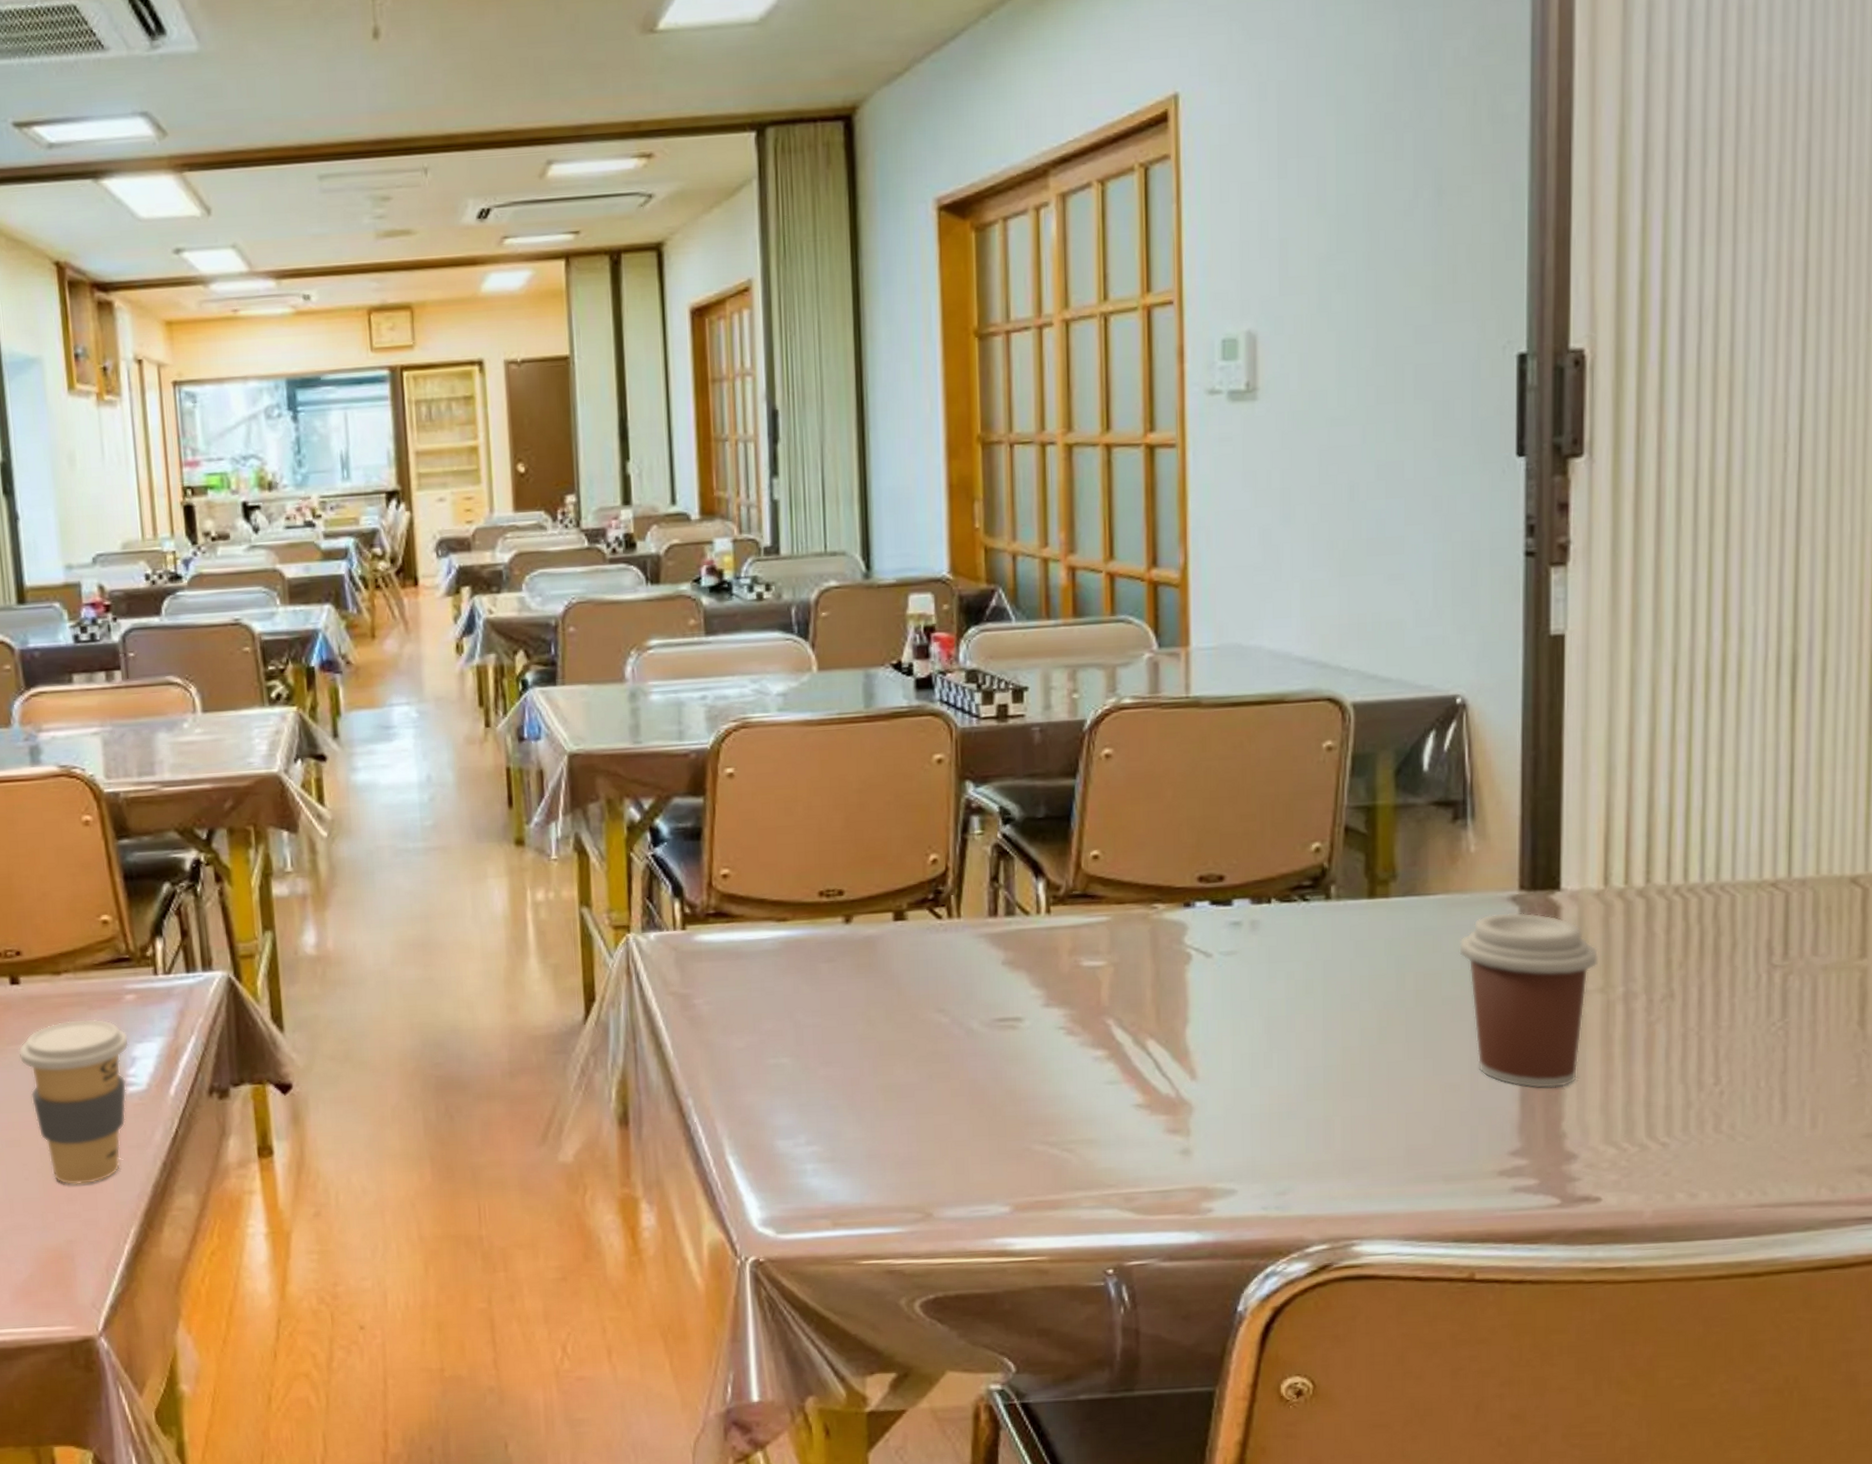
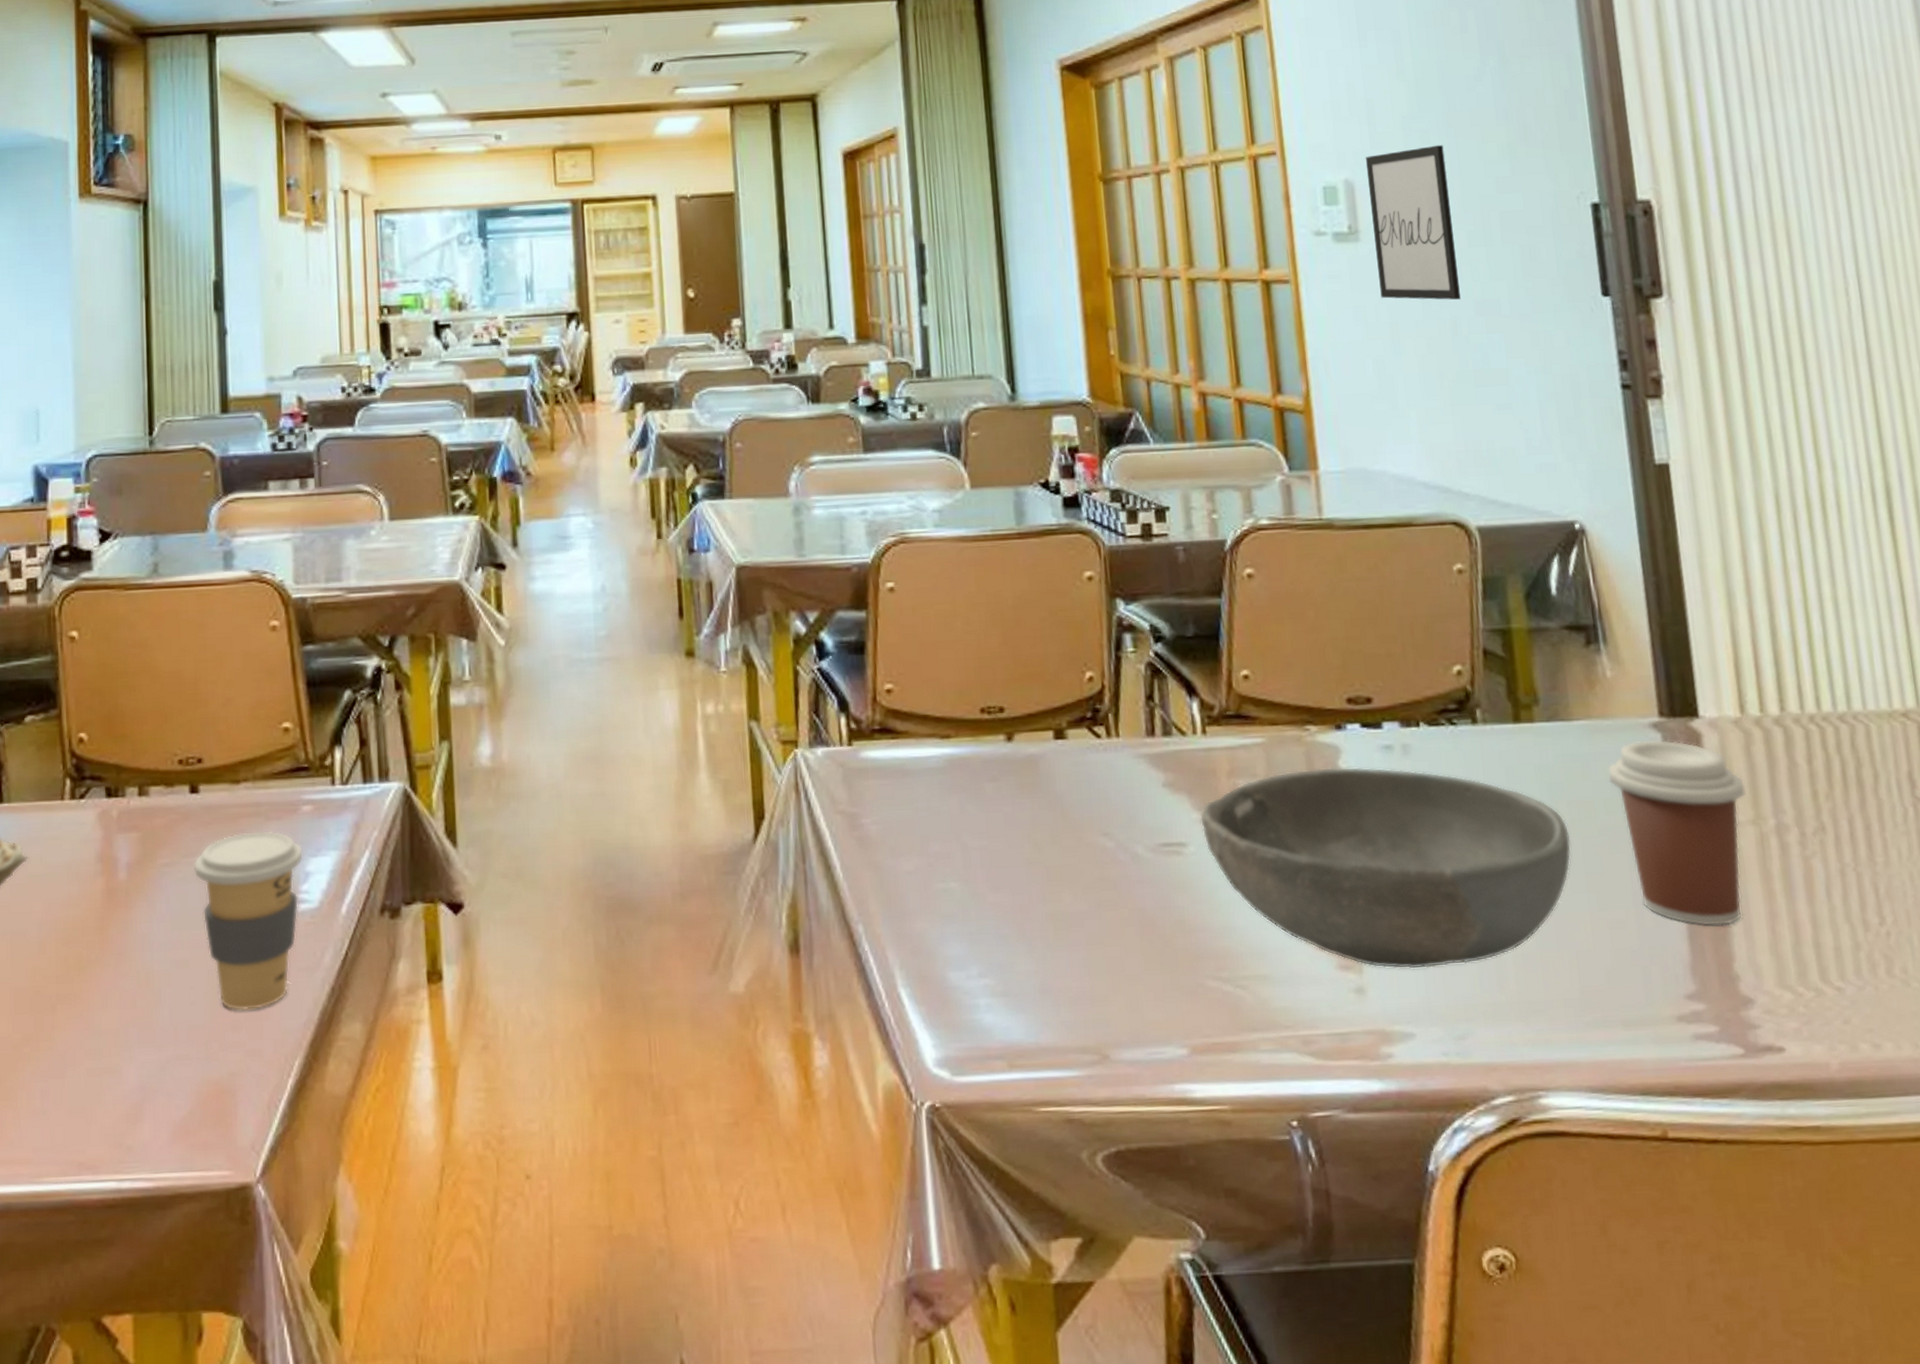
bowl: none [1038,943,1413,1132] -> present [1200,766,1572,969]
wall art: none [1272,289,1361,463] -> present [1365,144,1461,300]

